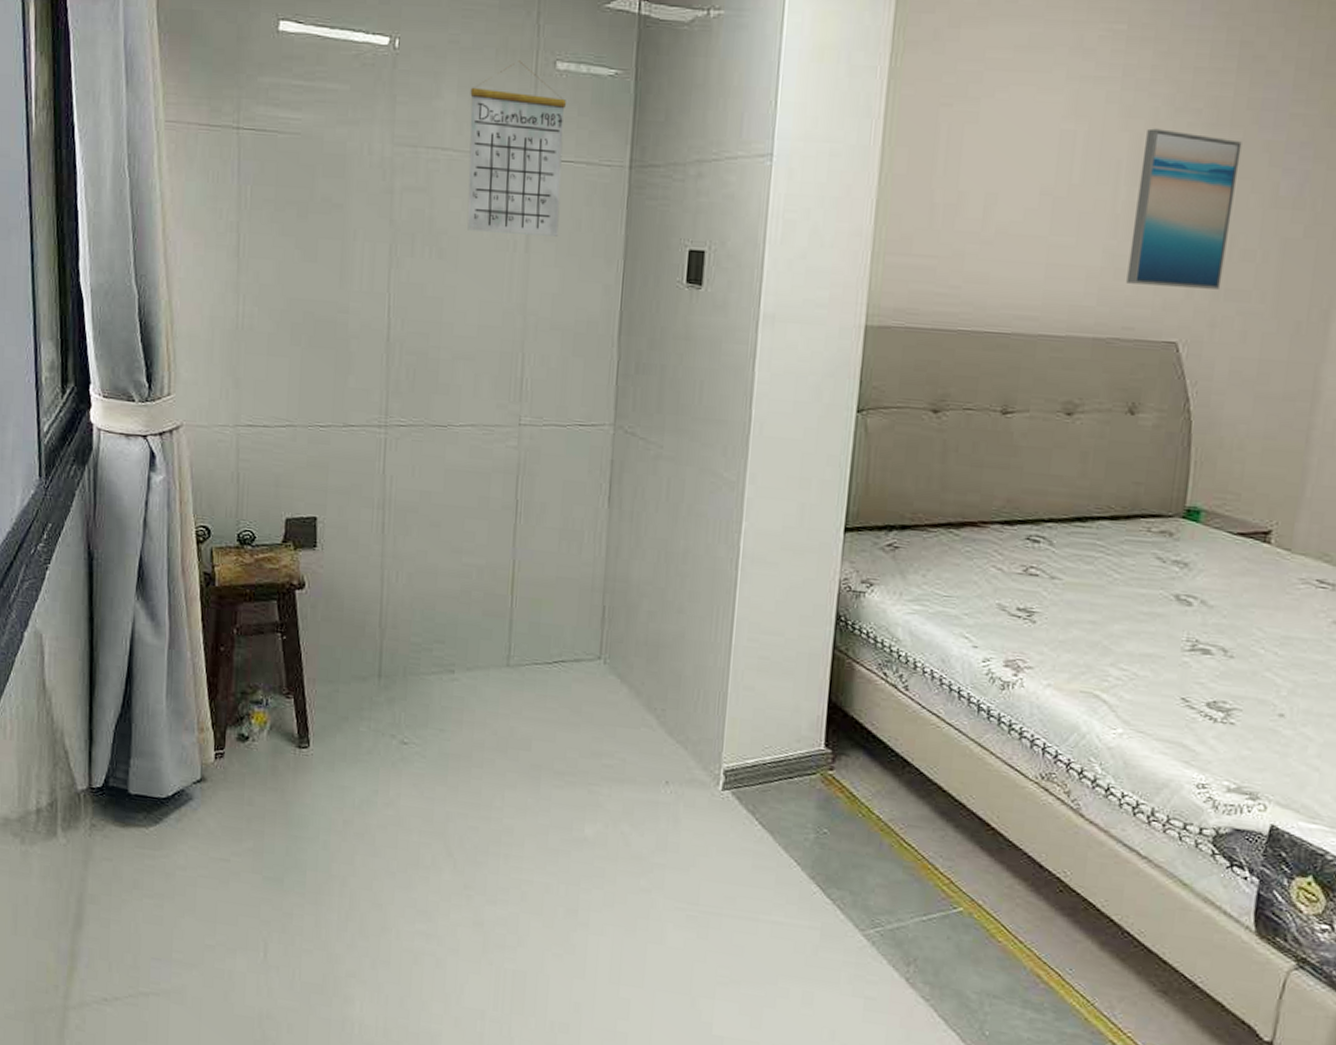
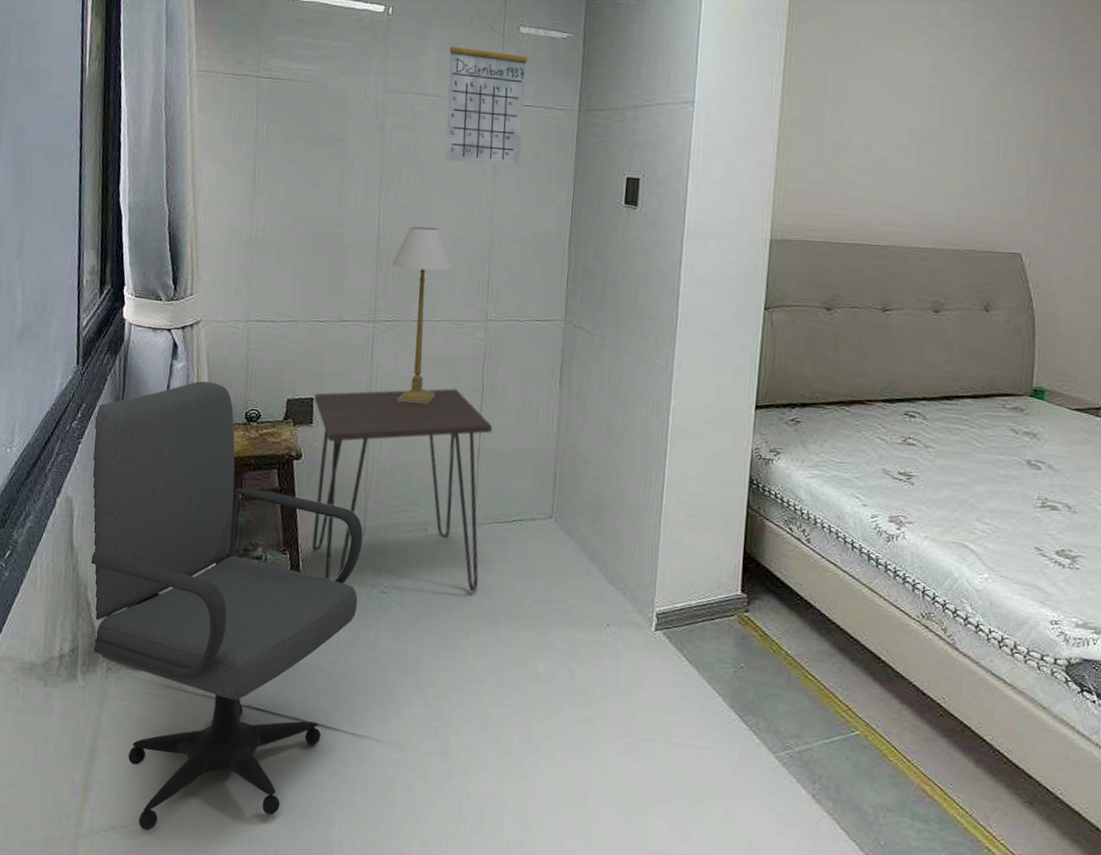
office chair: none [64,496,379,1005] -> present [92,381,363,831]
desk: none [317,506,529,743] -> present [311,388,493,592]
table lamp: none [405,311,480,524] -> present [391,226,454,404]
wall art: present [1126,128,1242,289] -> none [979,84,1066,211]

